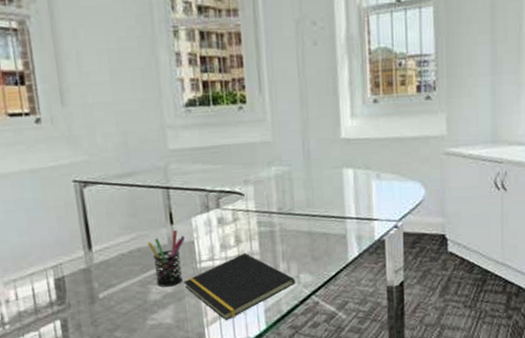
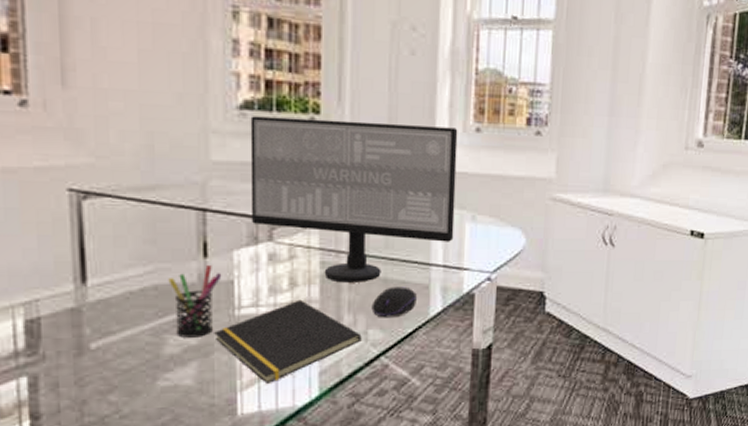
computer monitor: none [194,101,363,238] -> present [250,116,458,283]
computer mouse: none [301,237,338,264] -> present [371,286,418,318]

